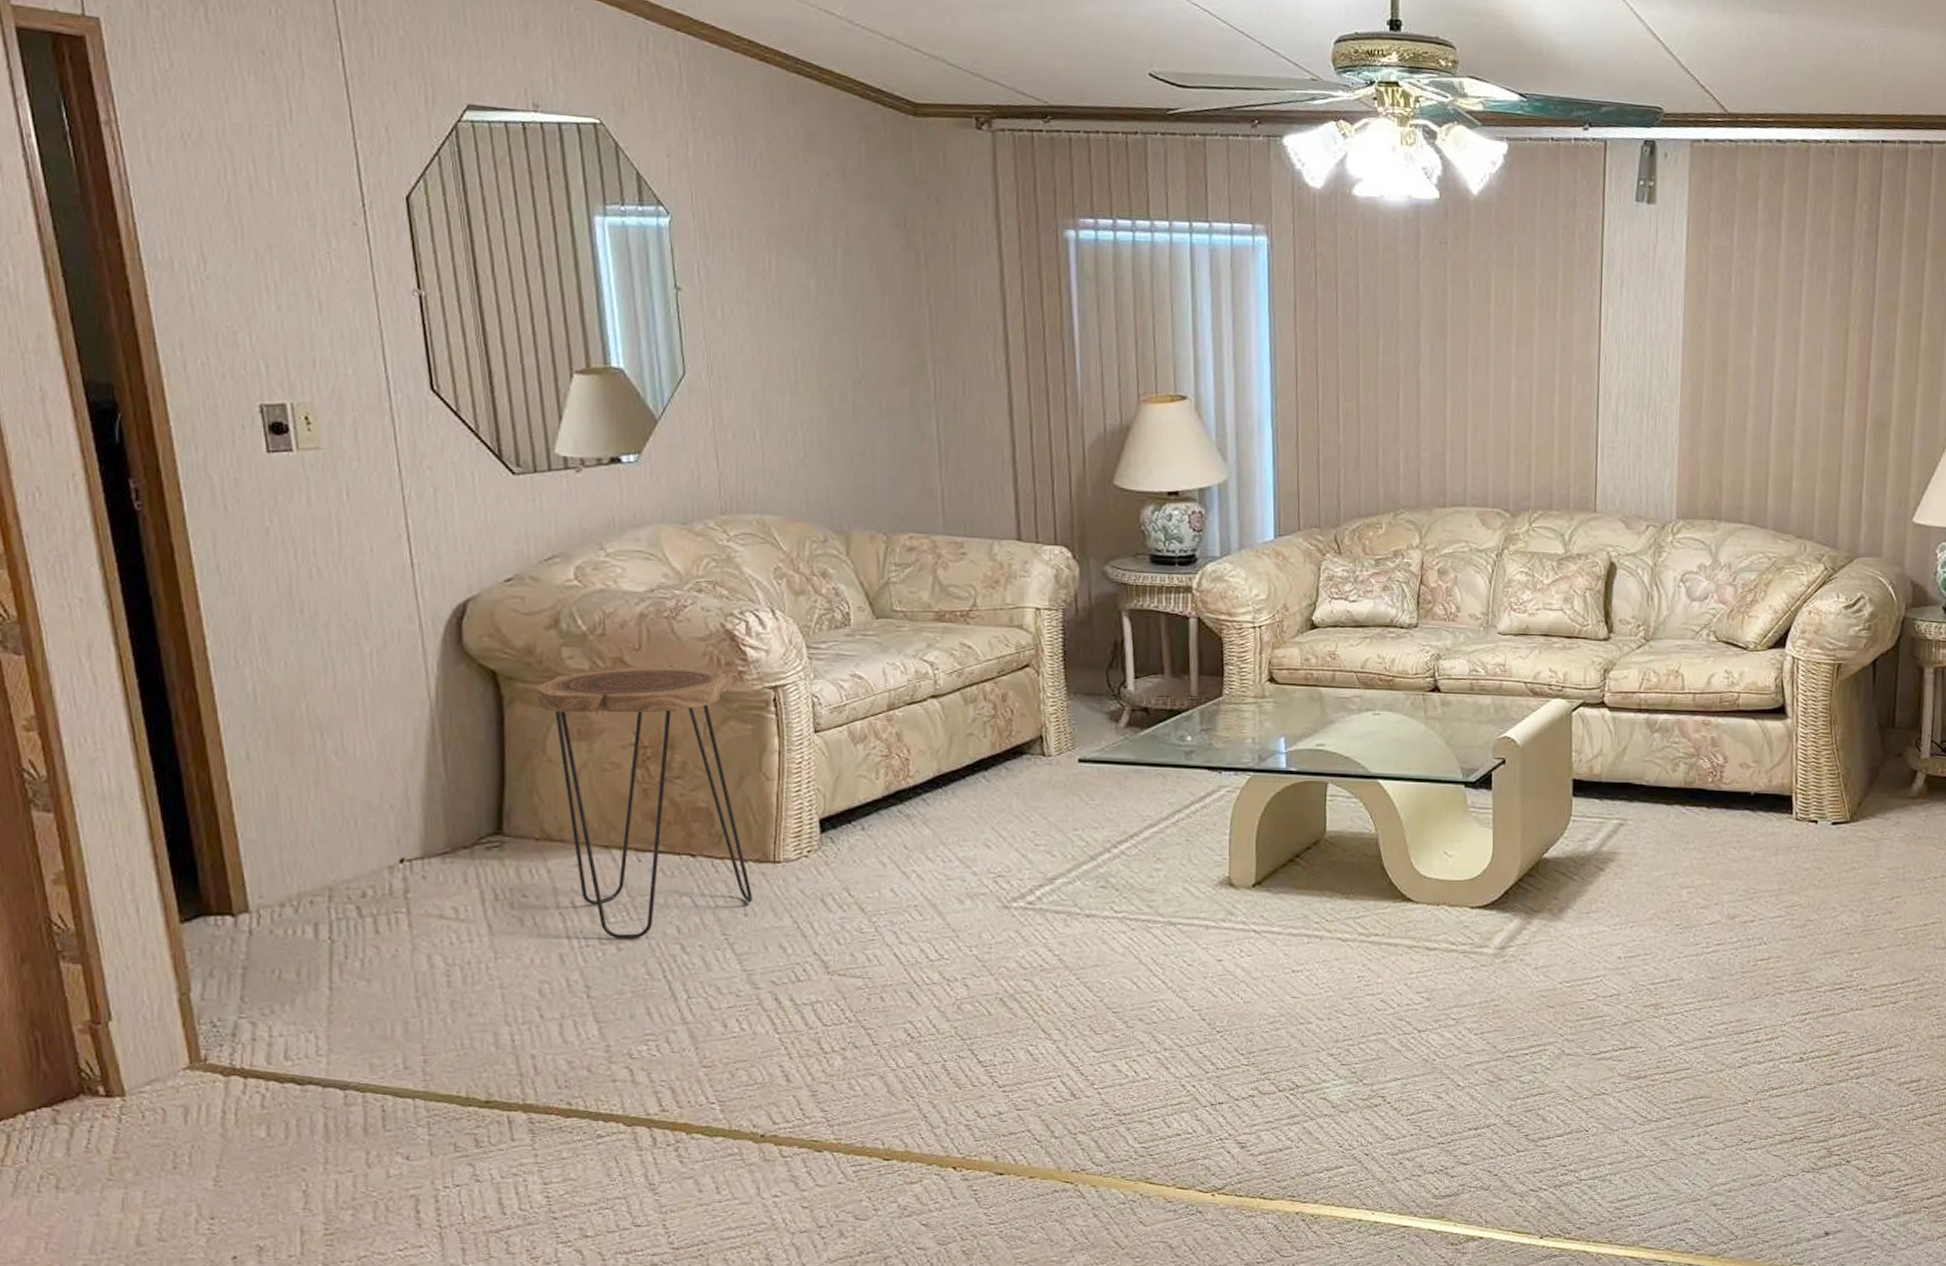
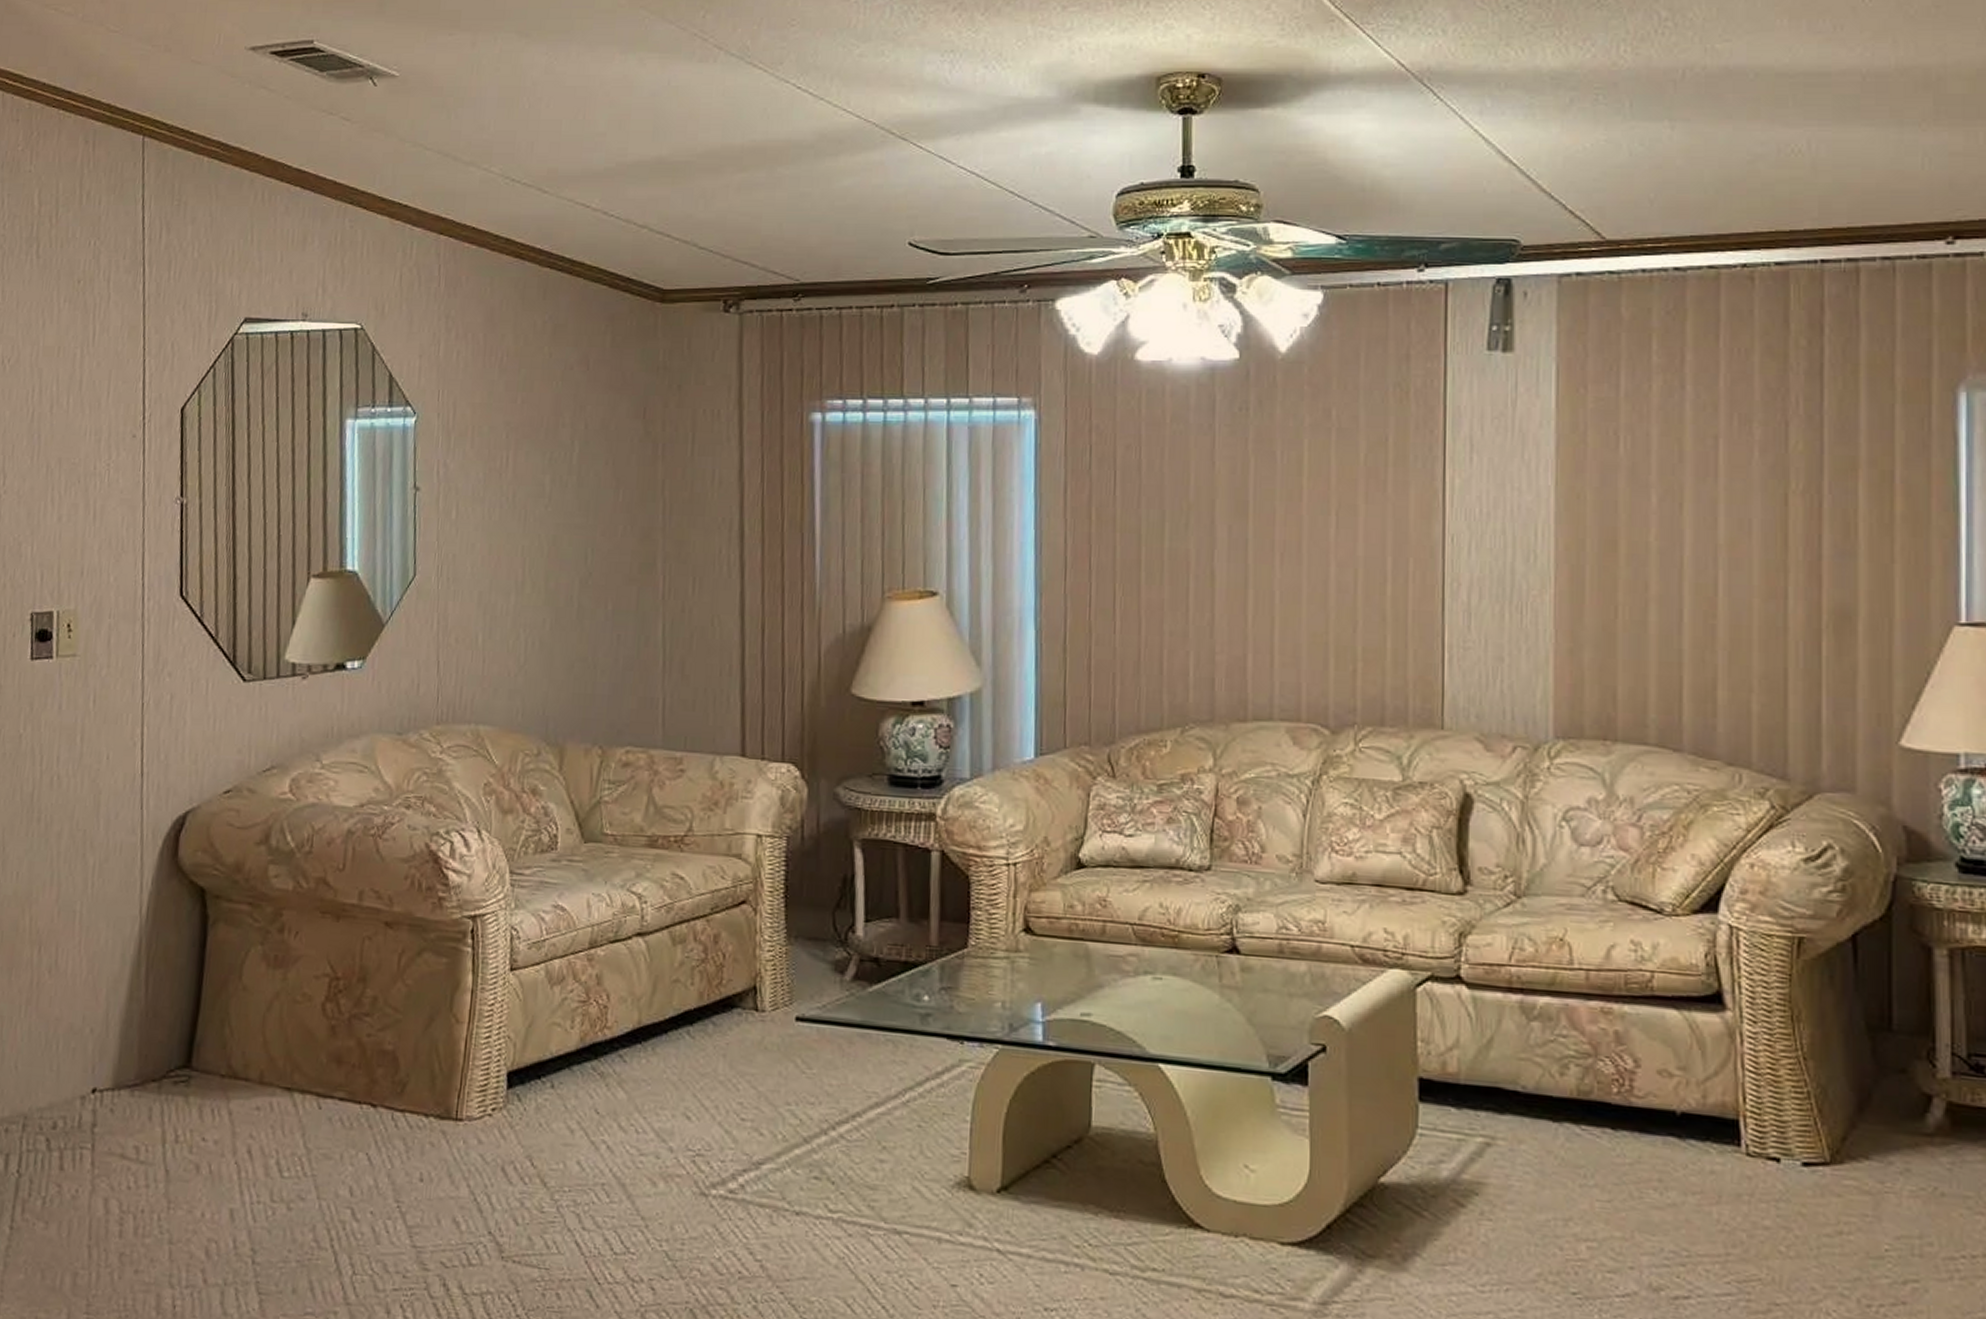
side table: present [536,666,752,940] -> none [240,888,430,1198]

